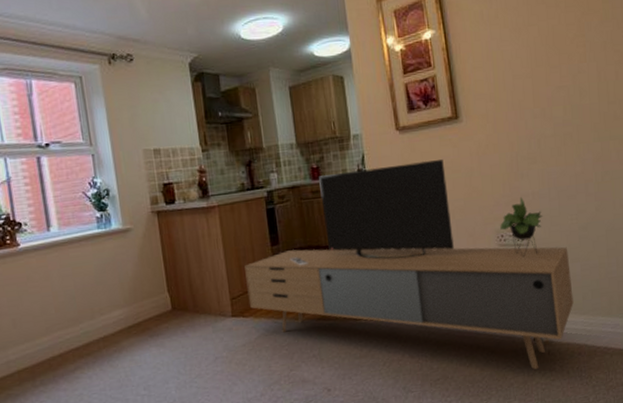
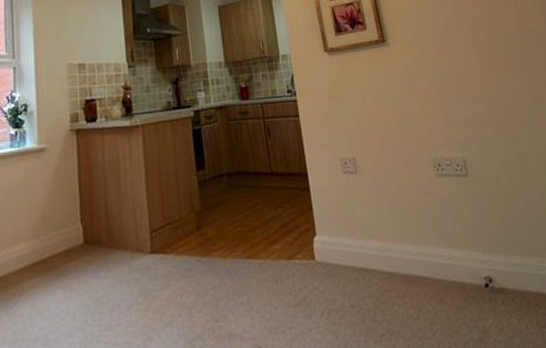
media console: present [244,160,574,370] -> none [167,82,523,323]

